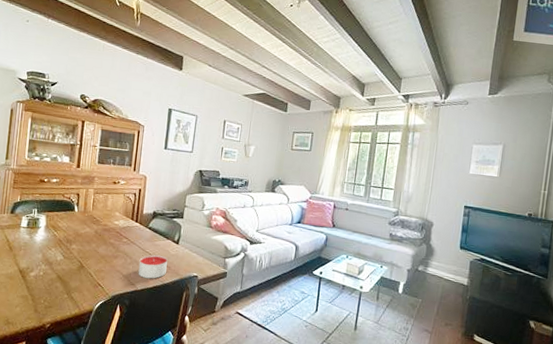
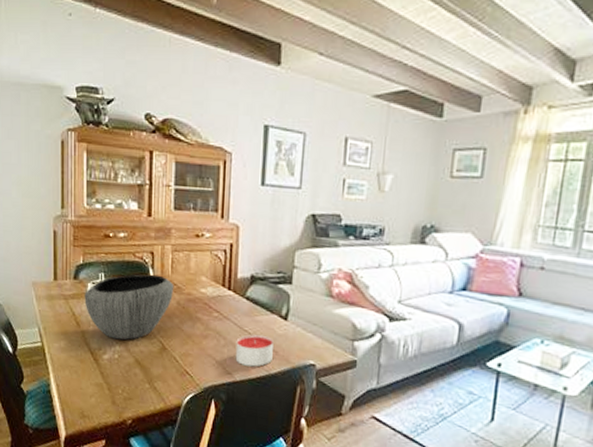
bowl: none [18,210,94,261] -> present [84,273,174,340]

